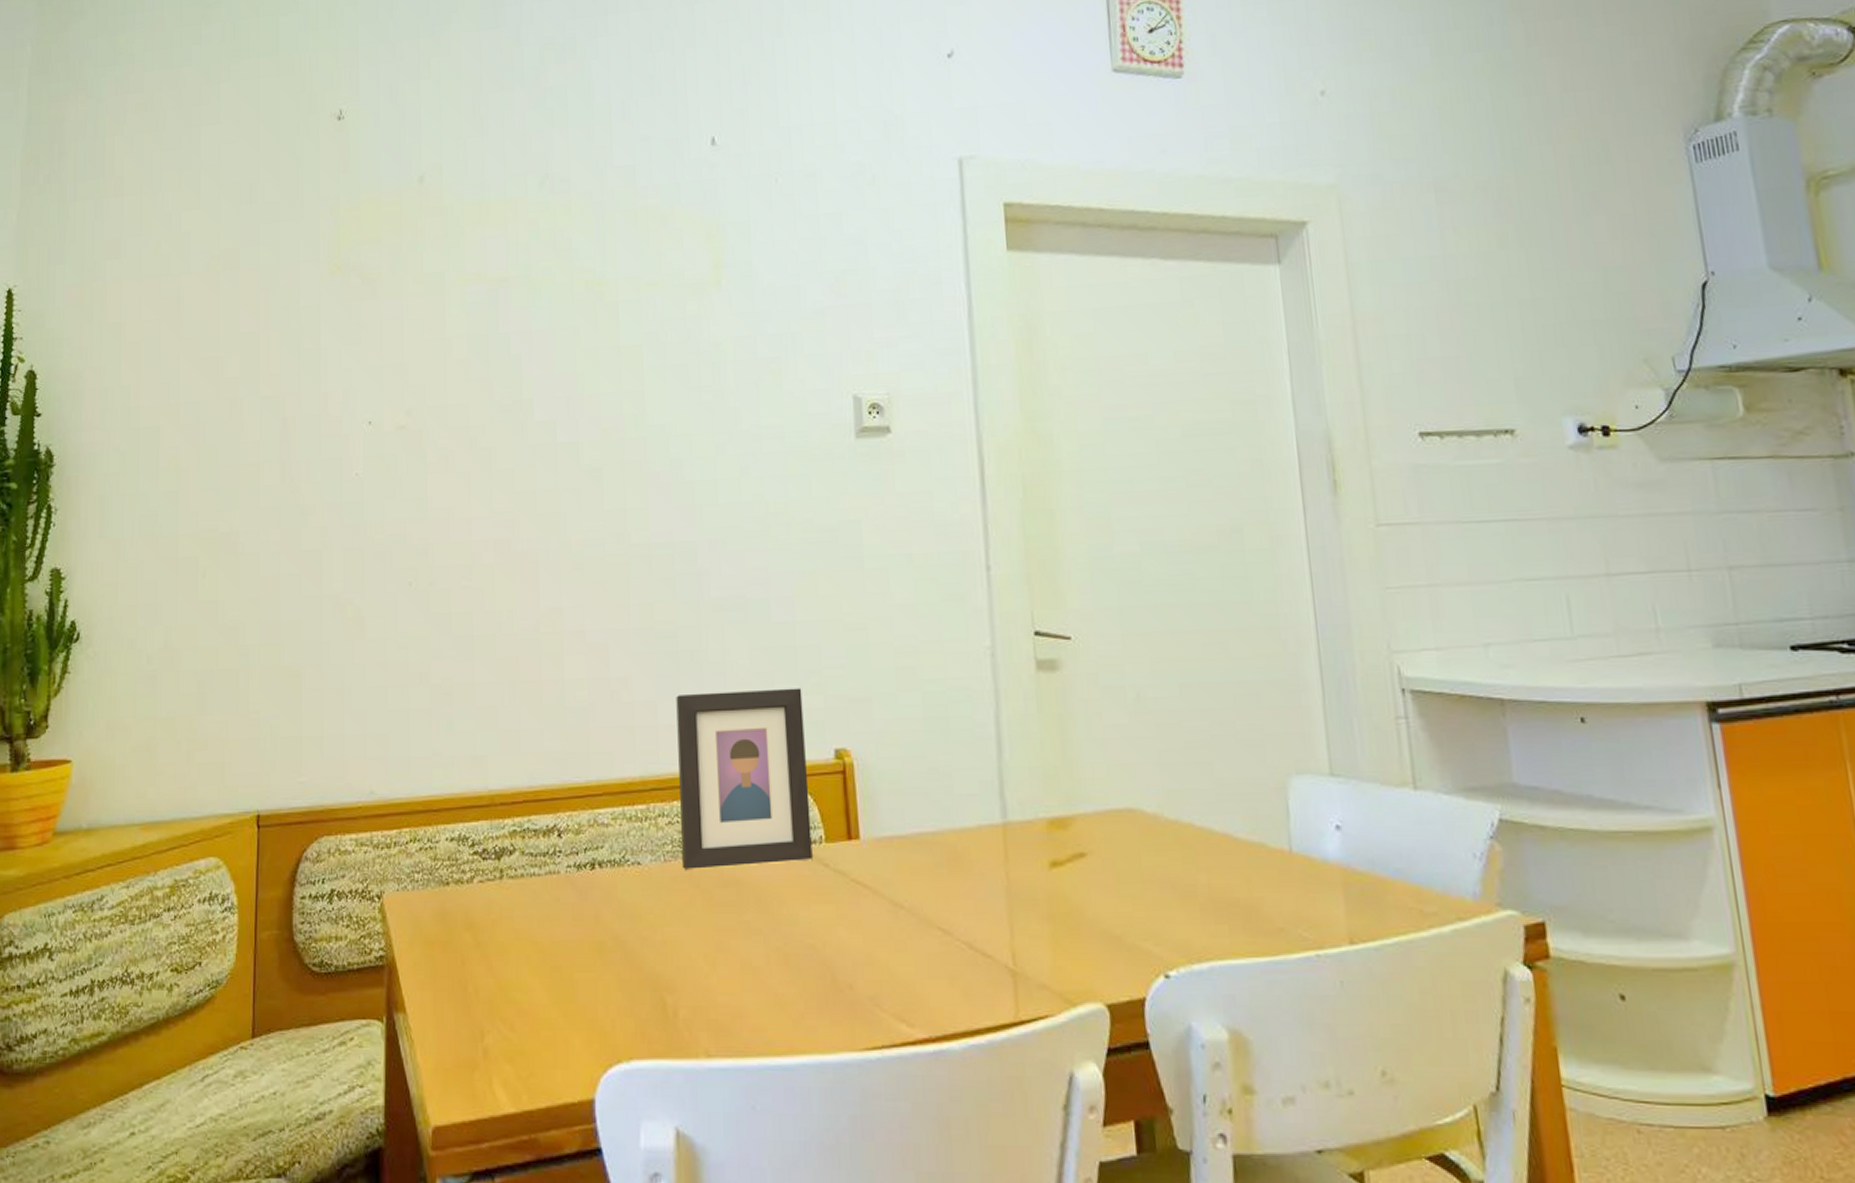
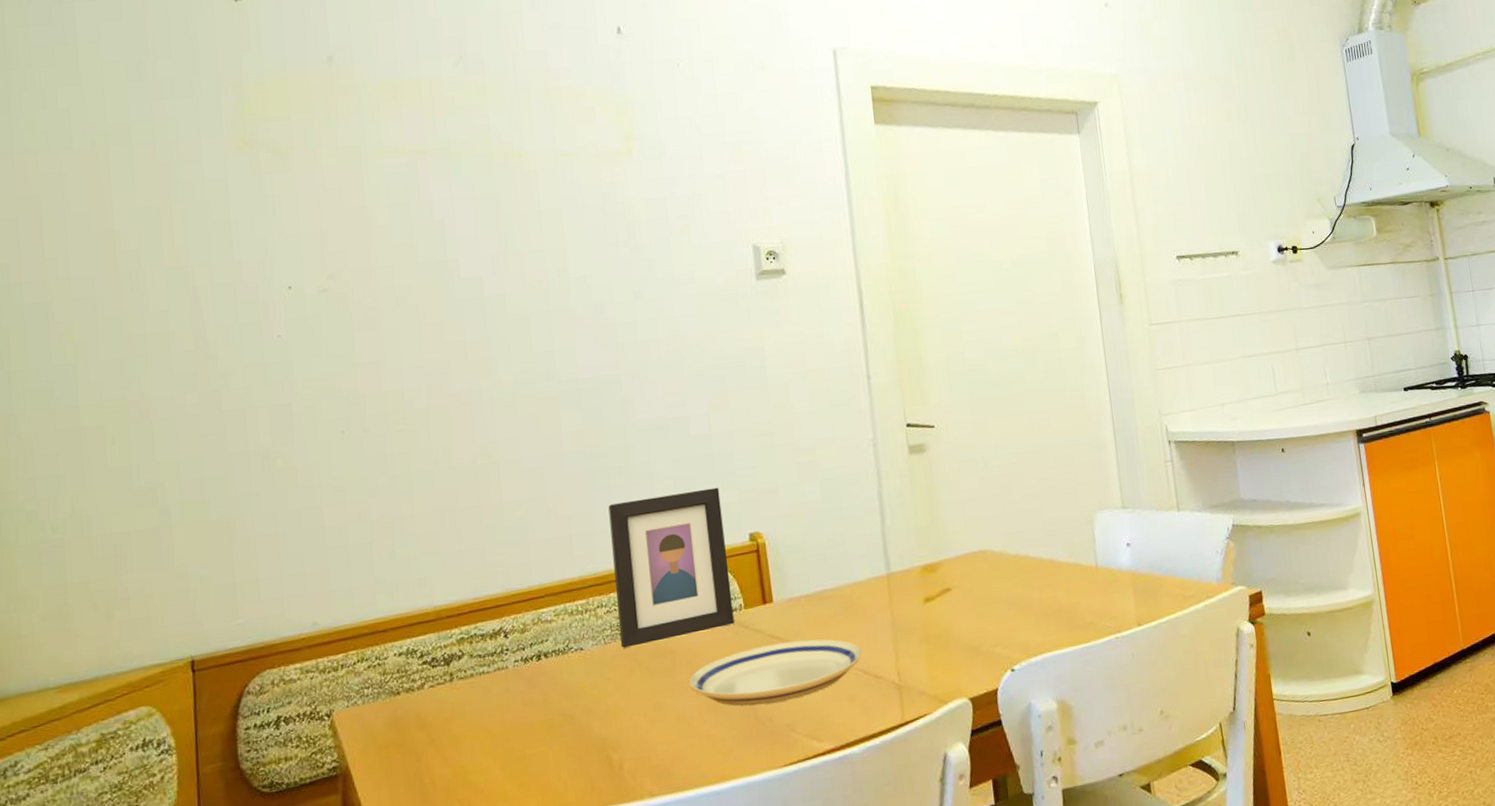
plate: none [756,892,966,966] -> present [689,639,861,706]

